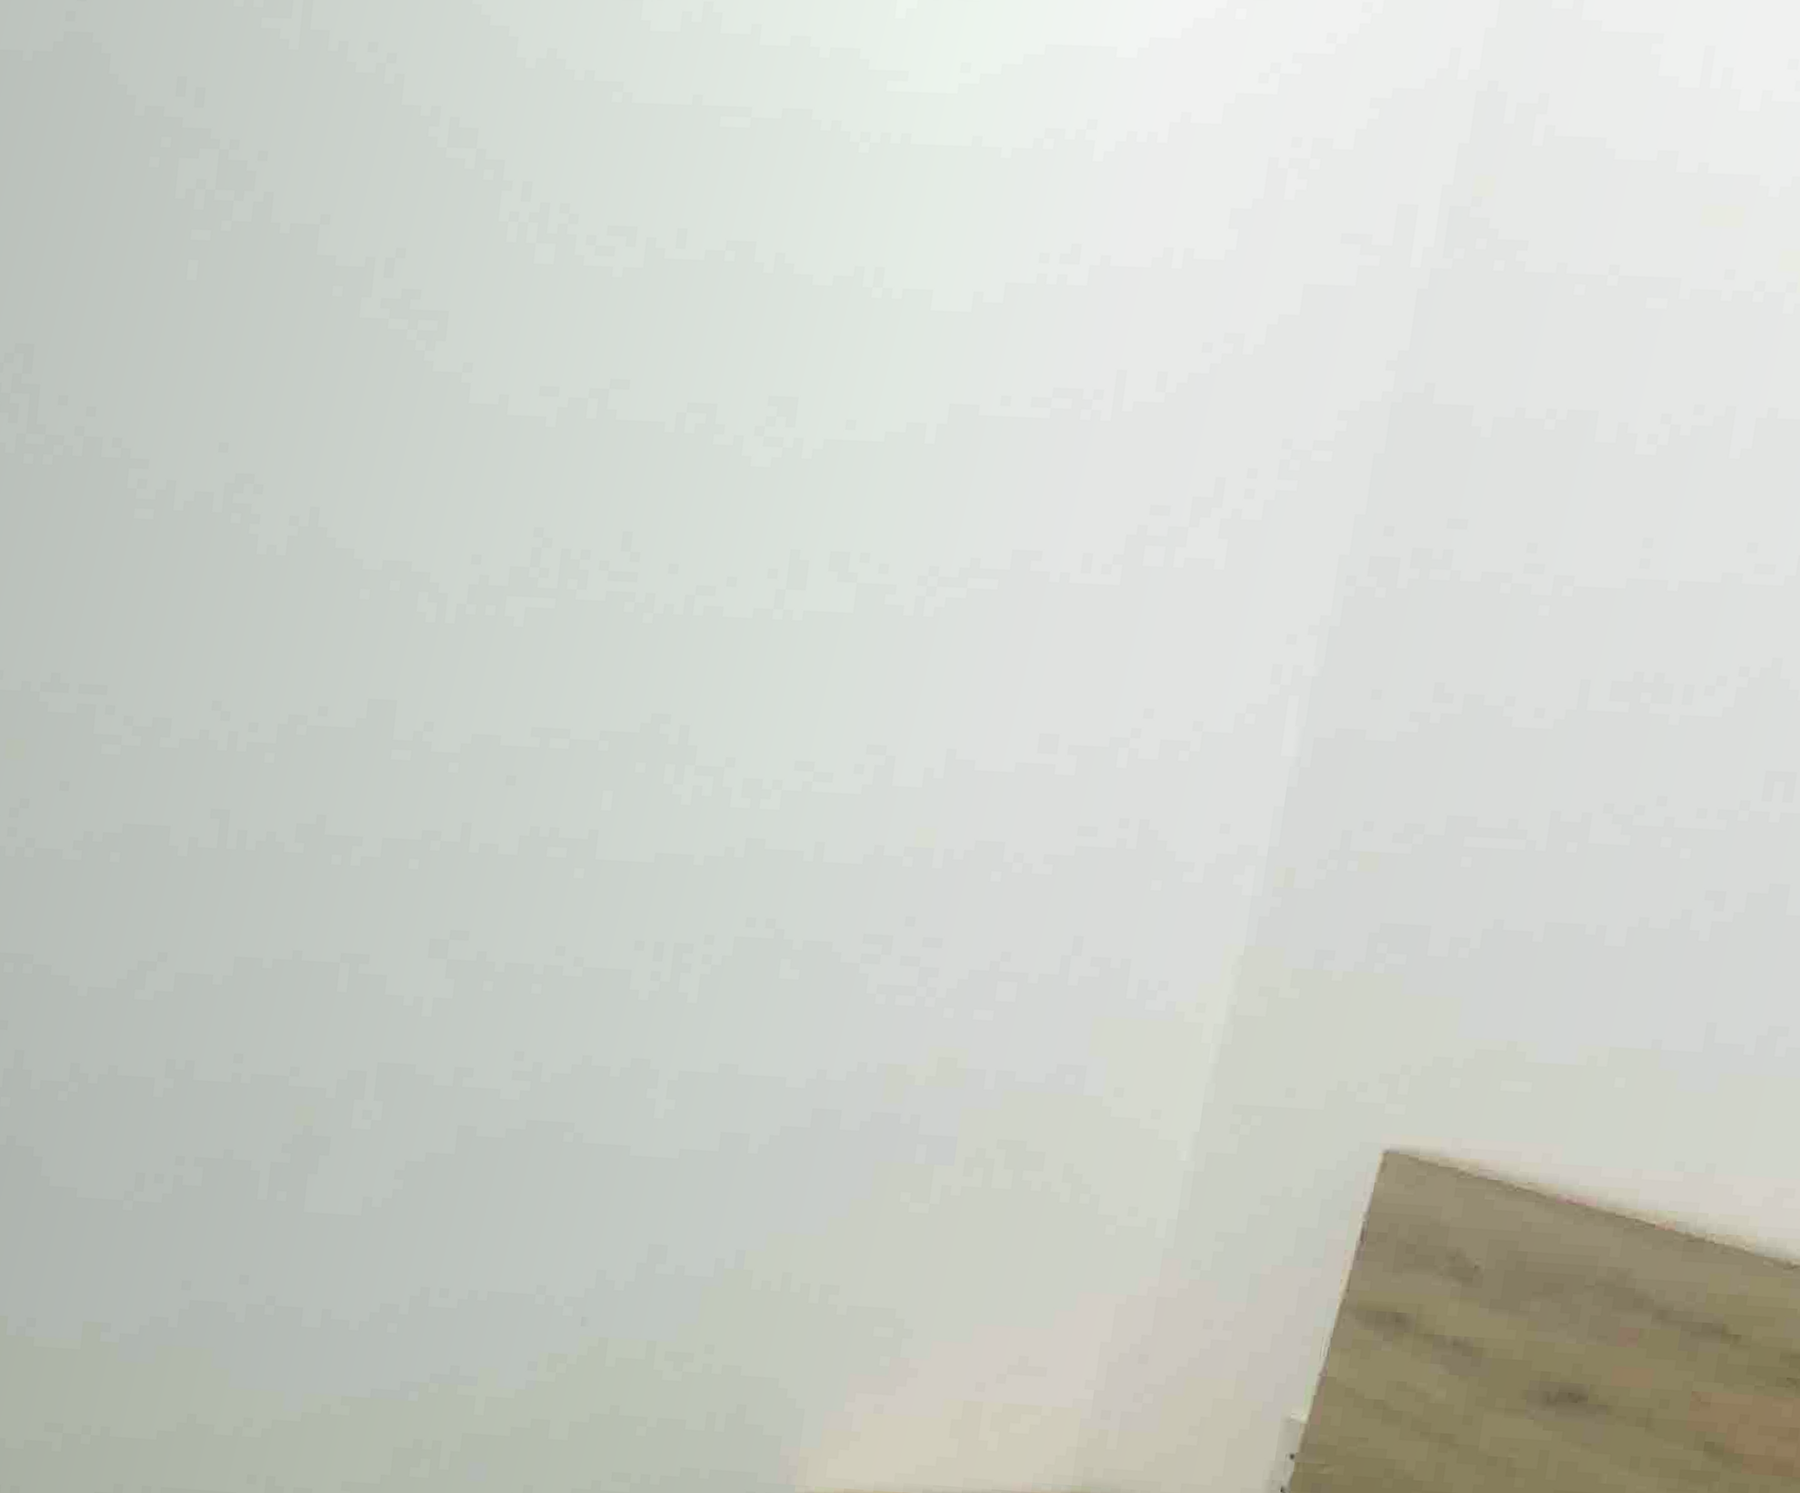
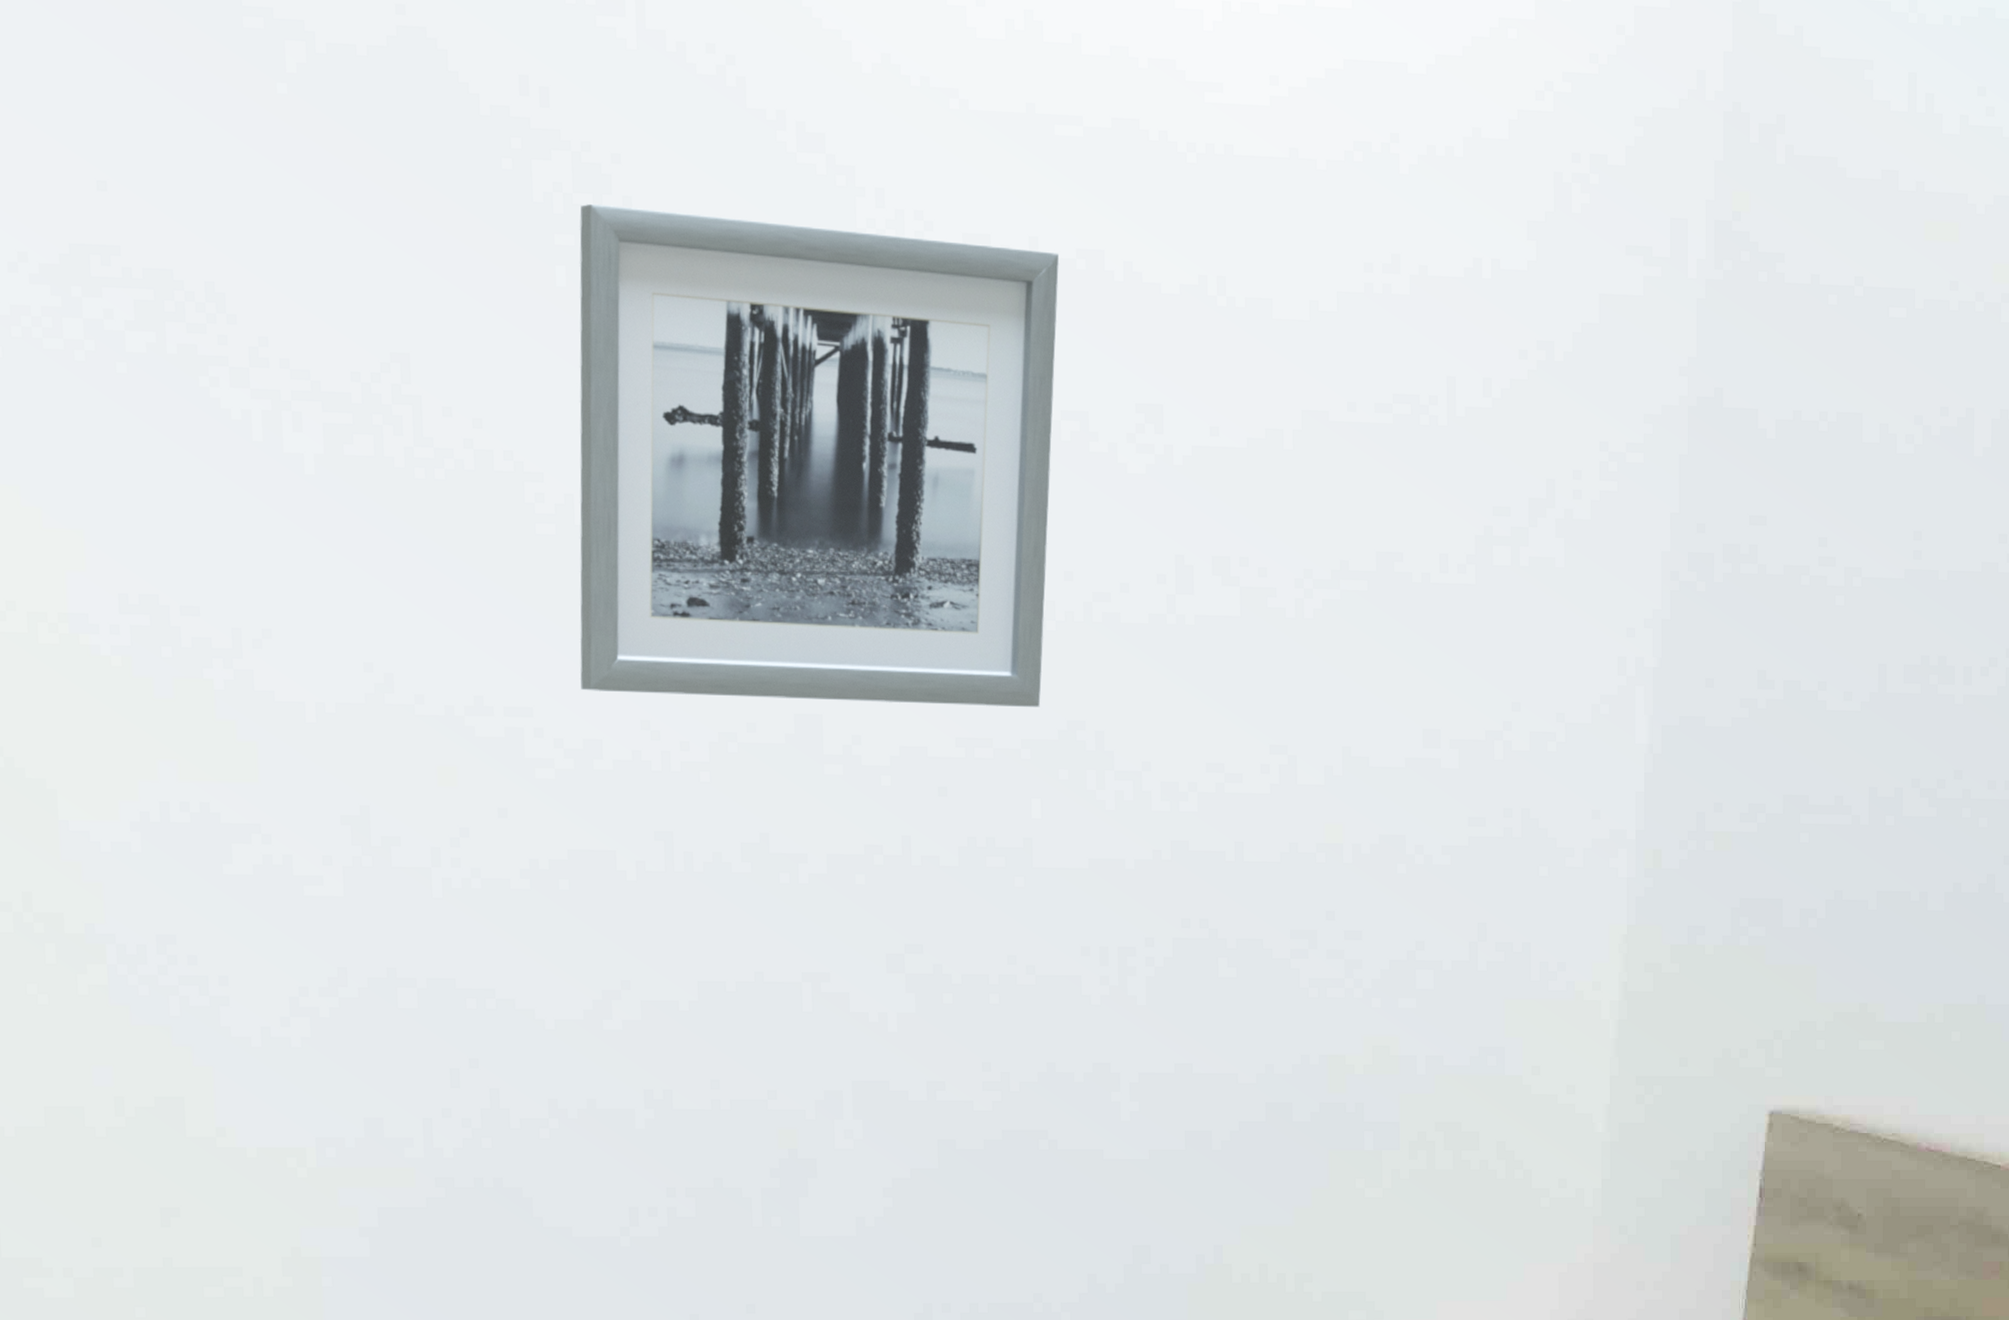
wall art: none [157,199,707,699] -> present [579,203,1059,707]

